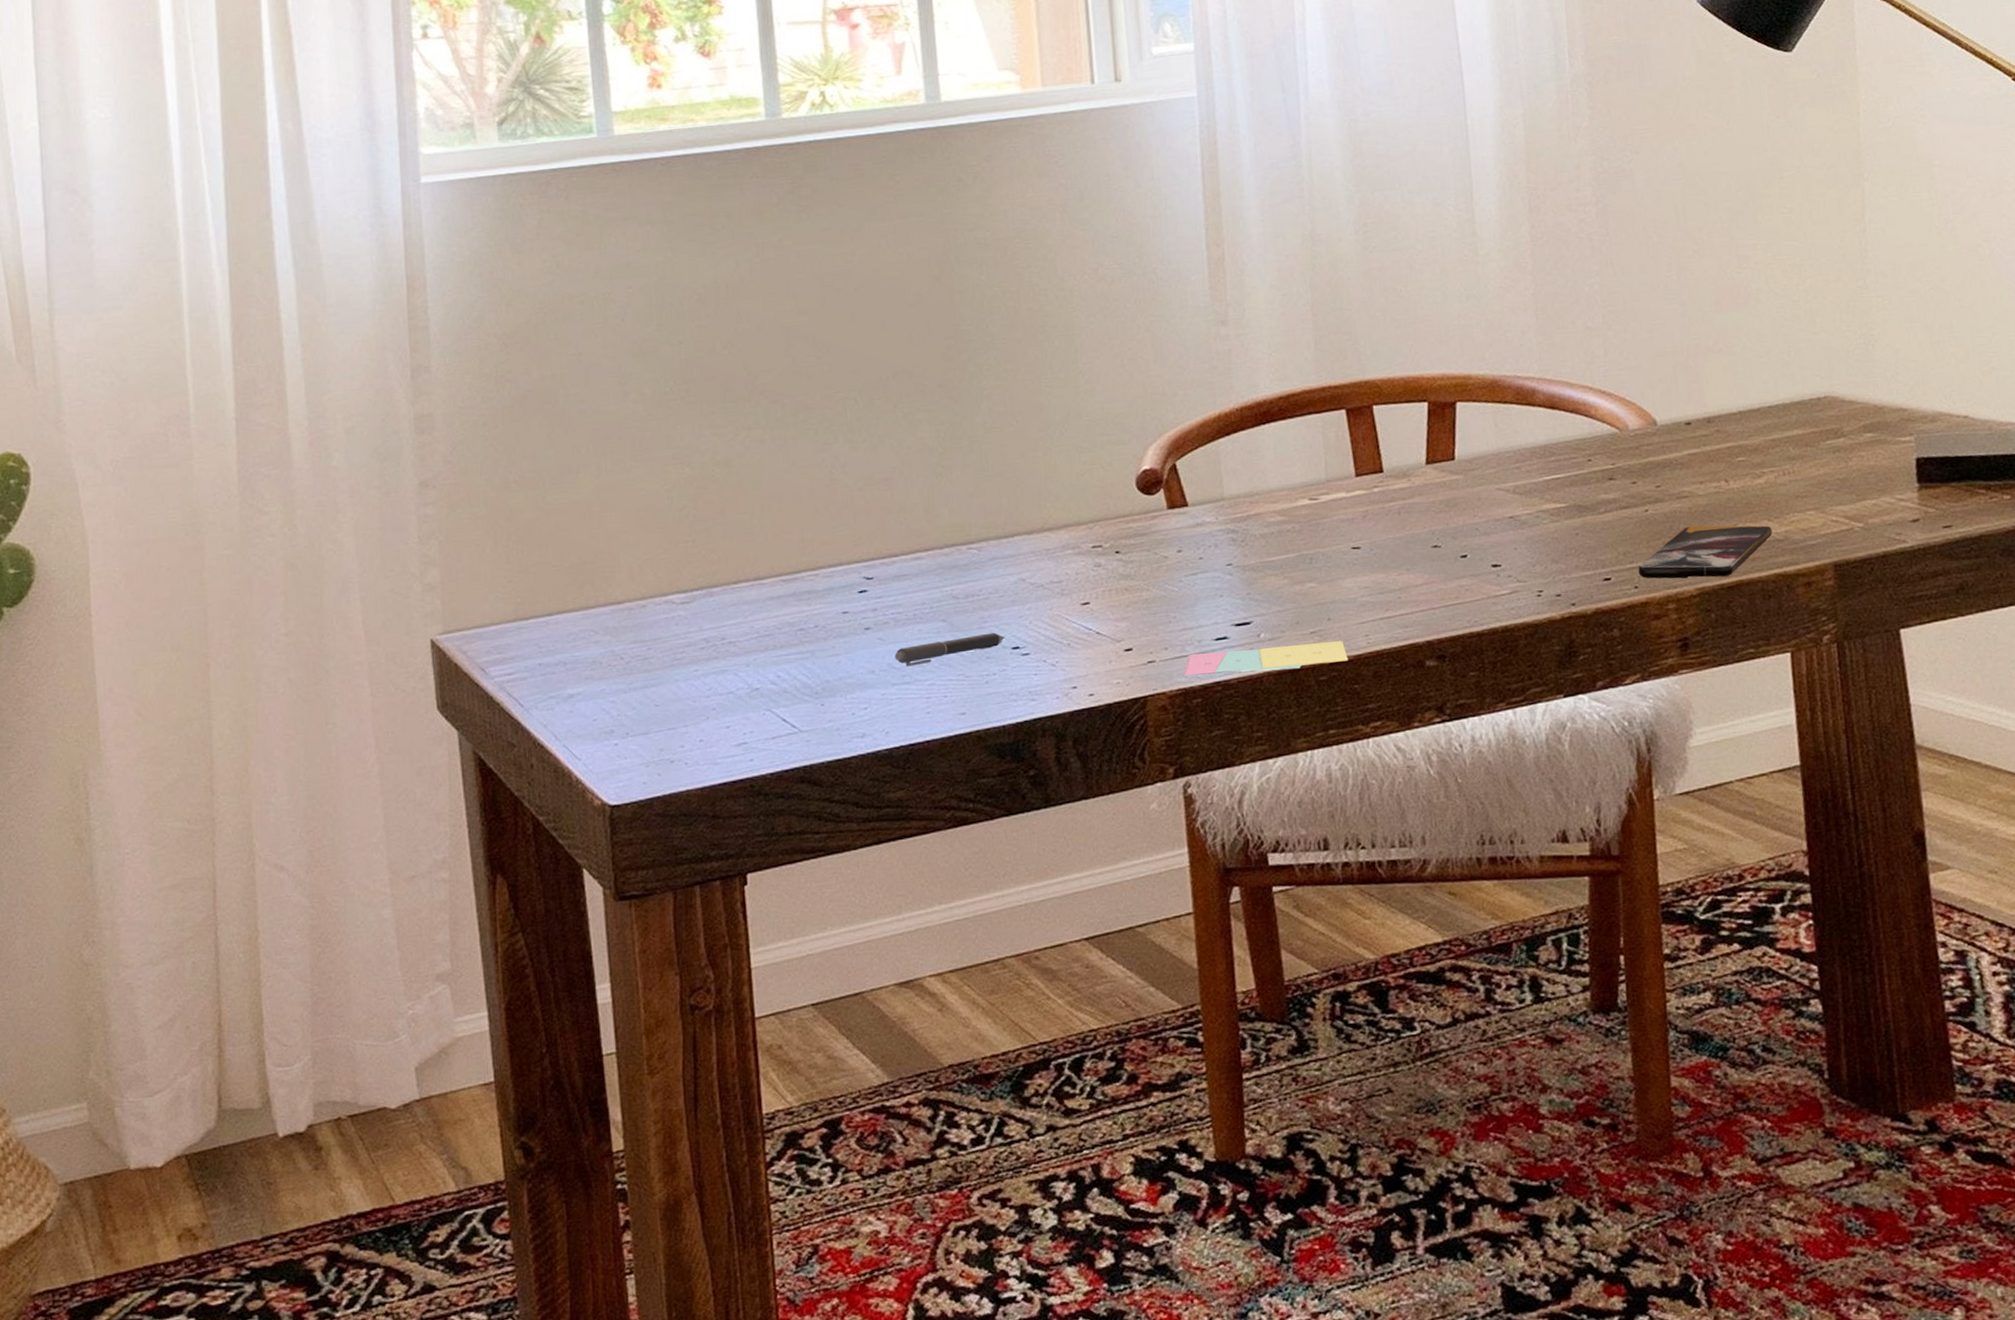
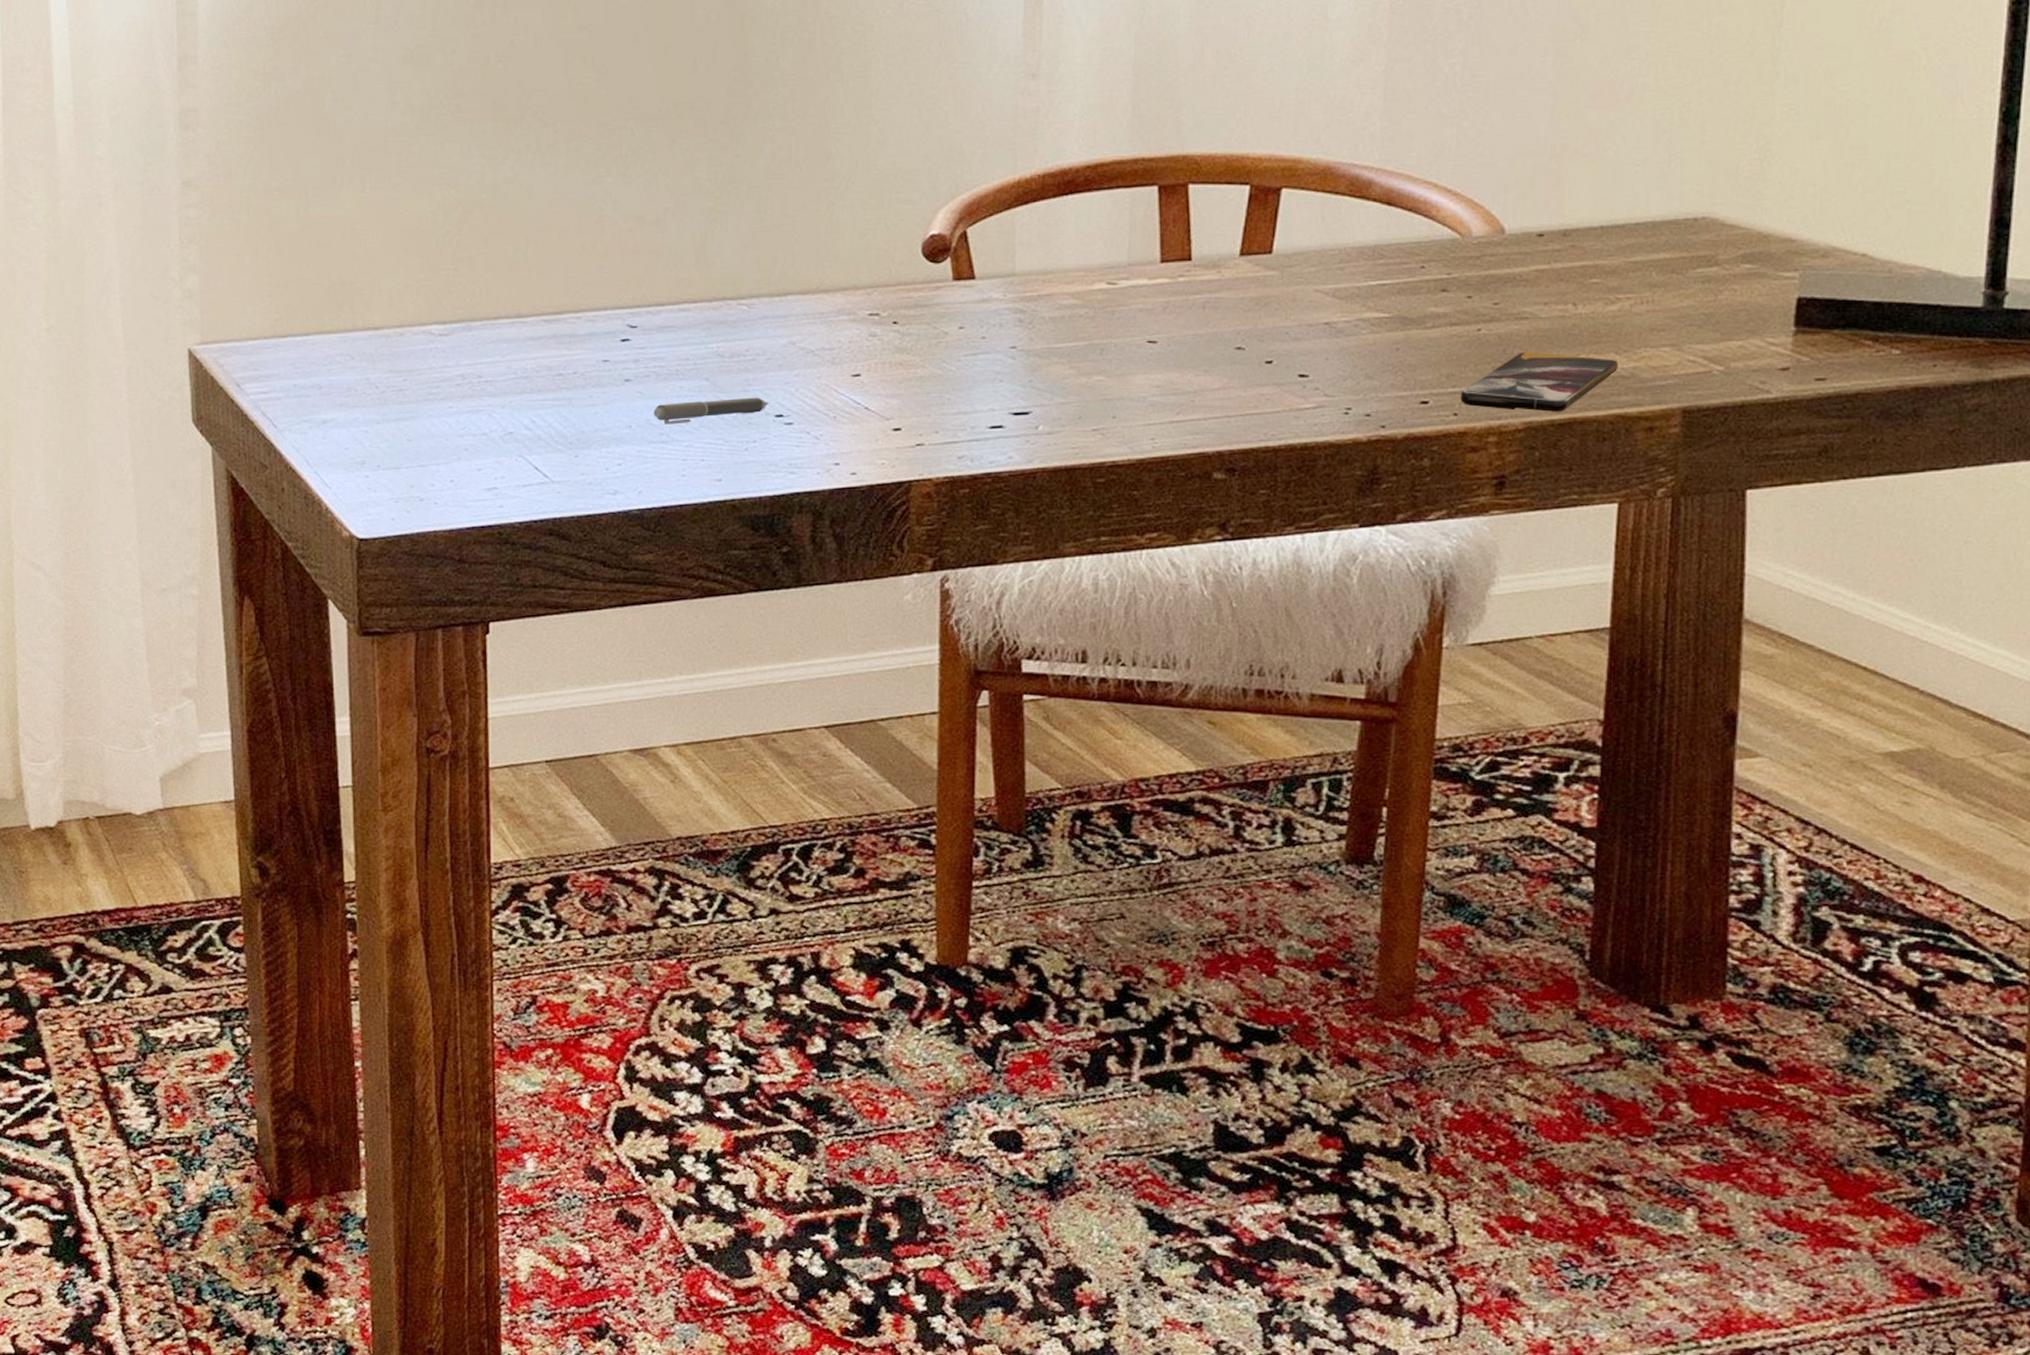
sticky notes: present [1183,640,1349,676] -> none [952,440,1130,467]

